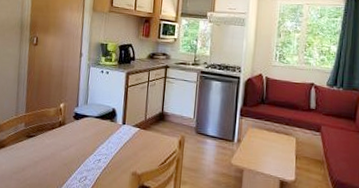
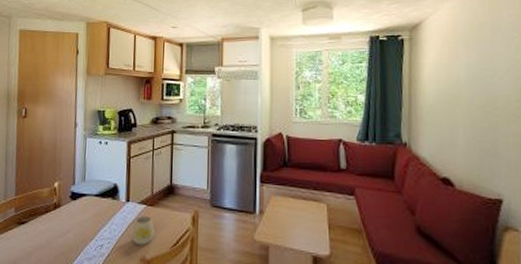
mug: none [121,137,146,162] -> present [125,216,154,246]

